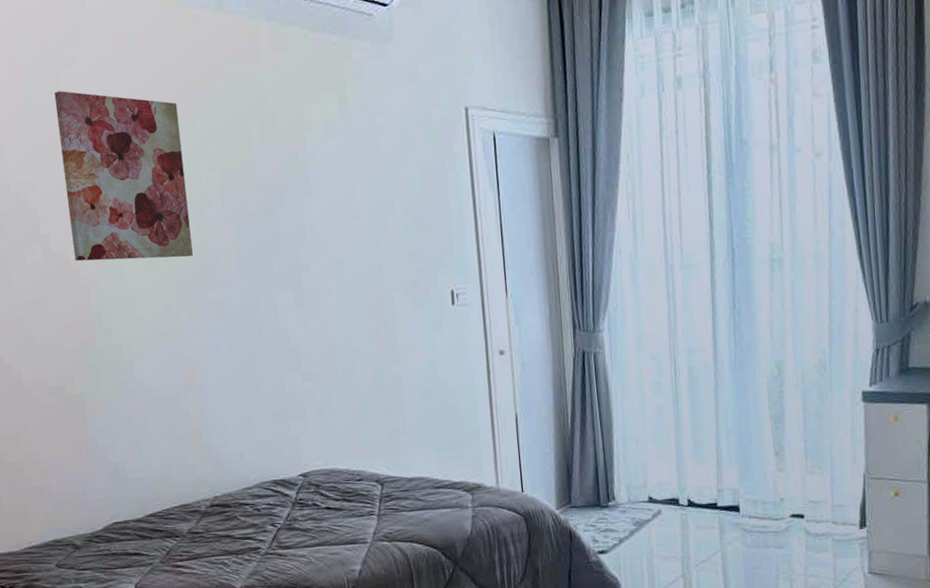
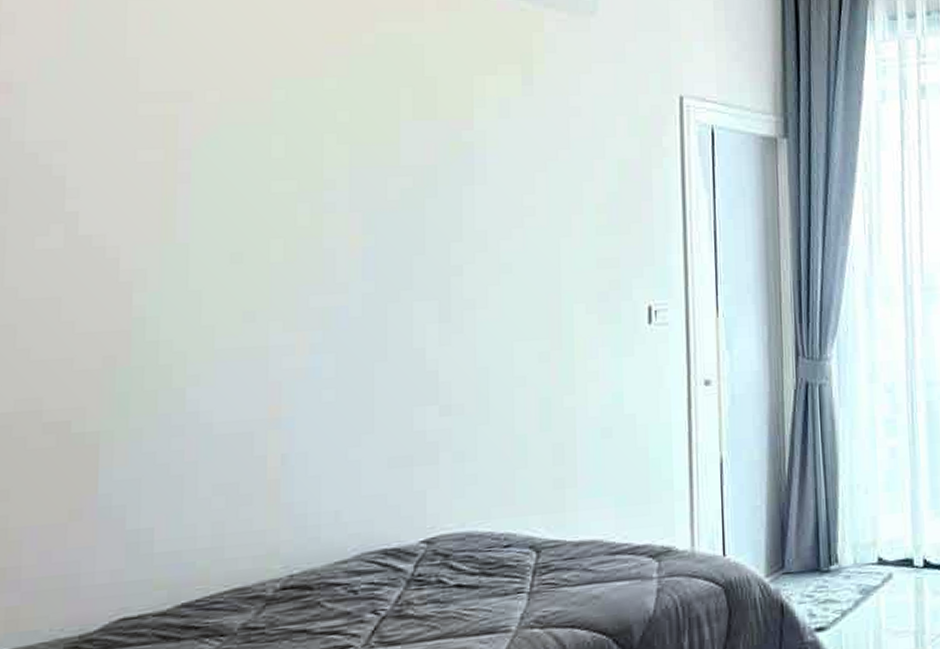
wall art: present [54,91,193,261] -> none [115,29,300,251]

